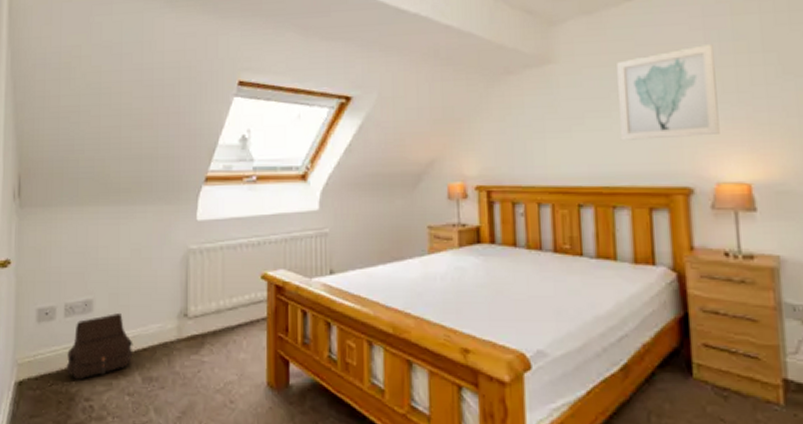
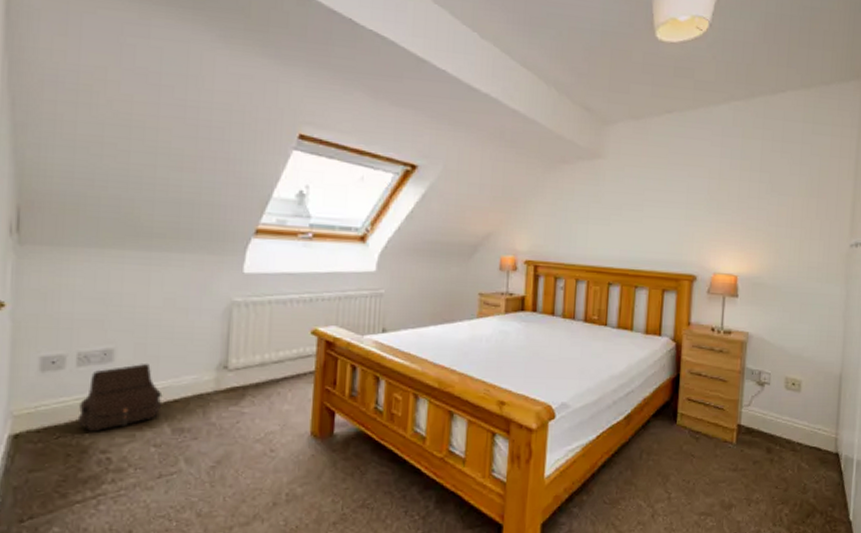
wall art: present [617,44,720,140] -> none [649,159,726,235]

